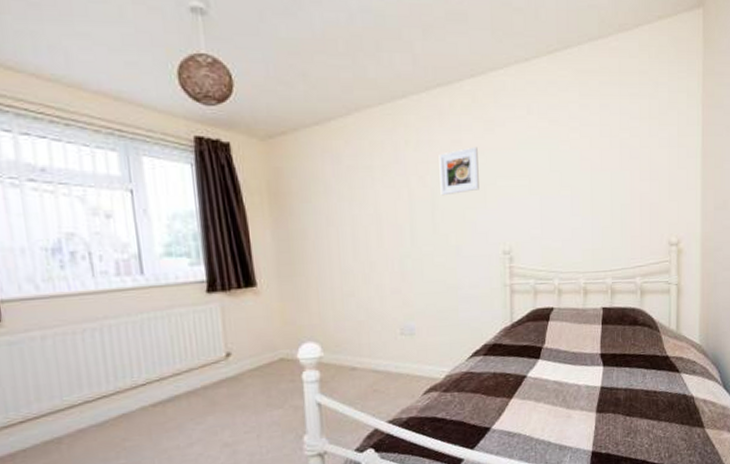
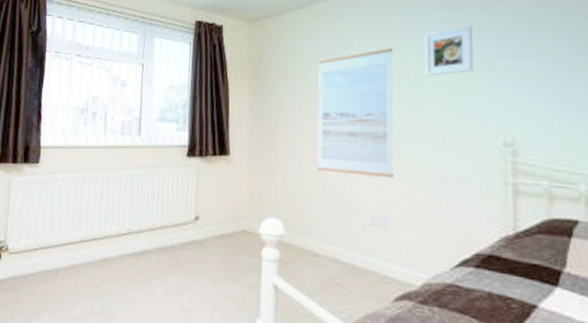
wall art: none [340,168,419,293] -> present [317,48,395,179]

